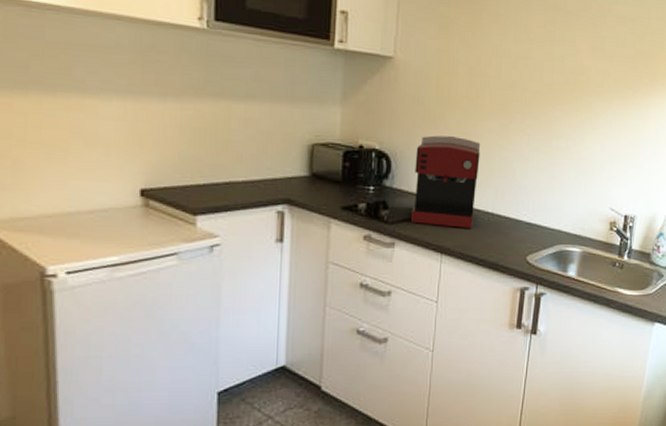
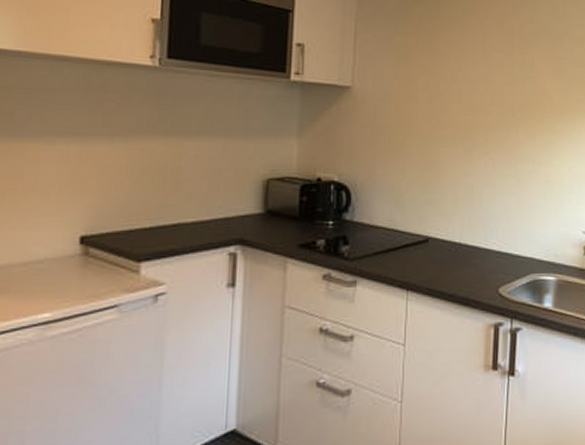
coffee maker: present [411,135,481,228] -> none [374,164,444,261]

